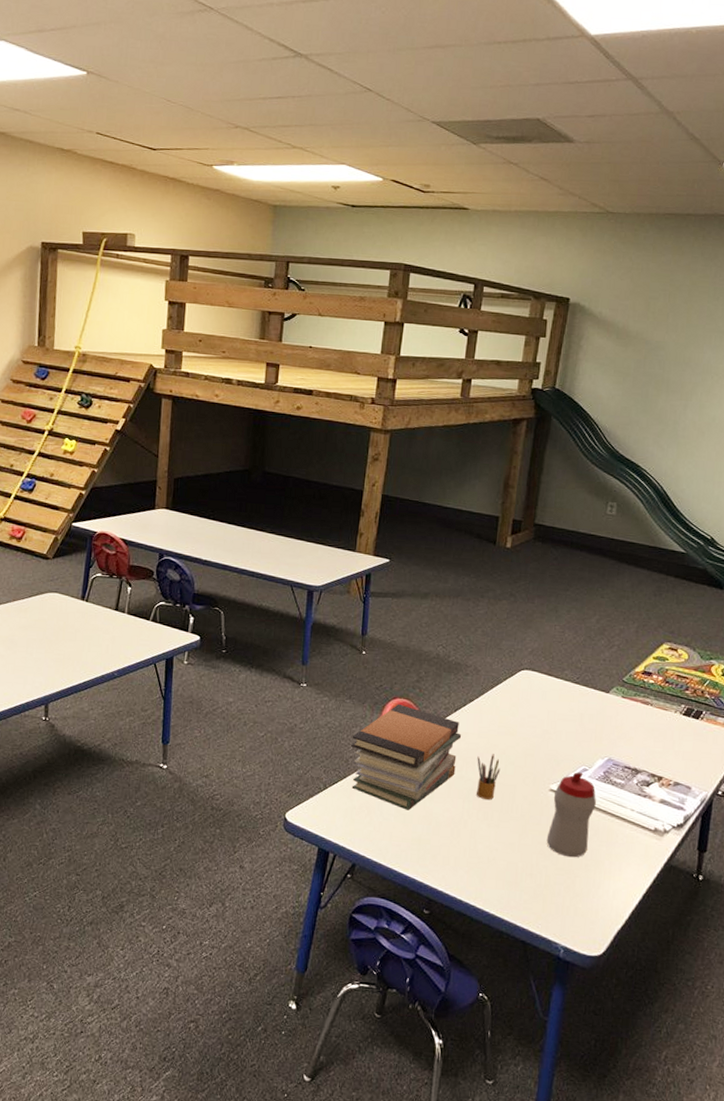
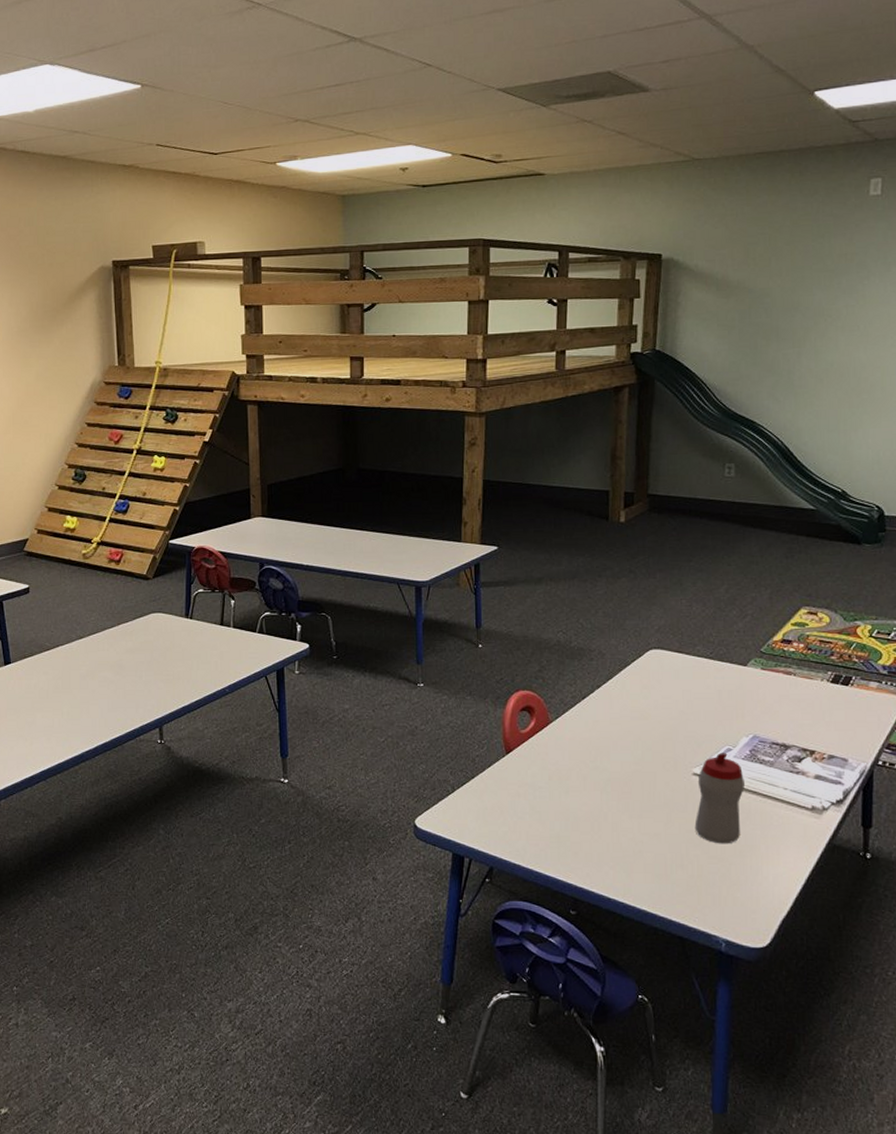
book stack: present [351,703,462,810] -> none [476,696,593,807]
pencil box: present [477,754,501,800] -> none [611,741,638,789]

